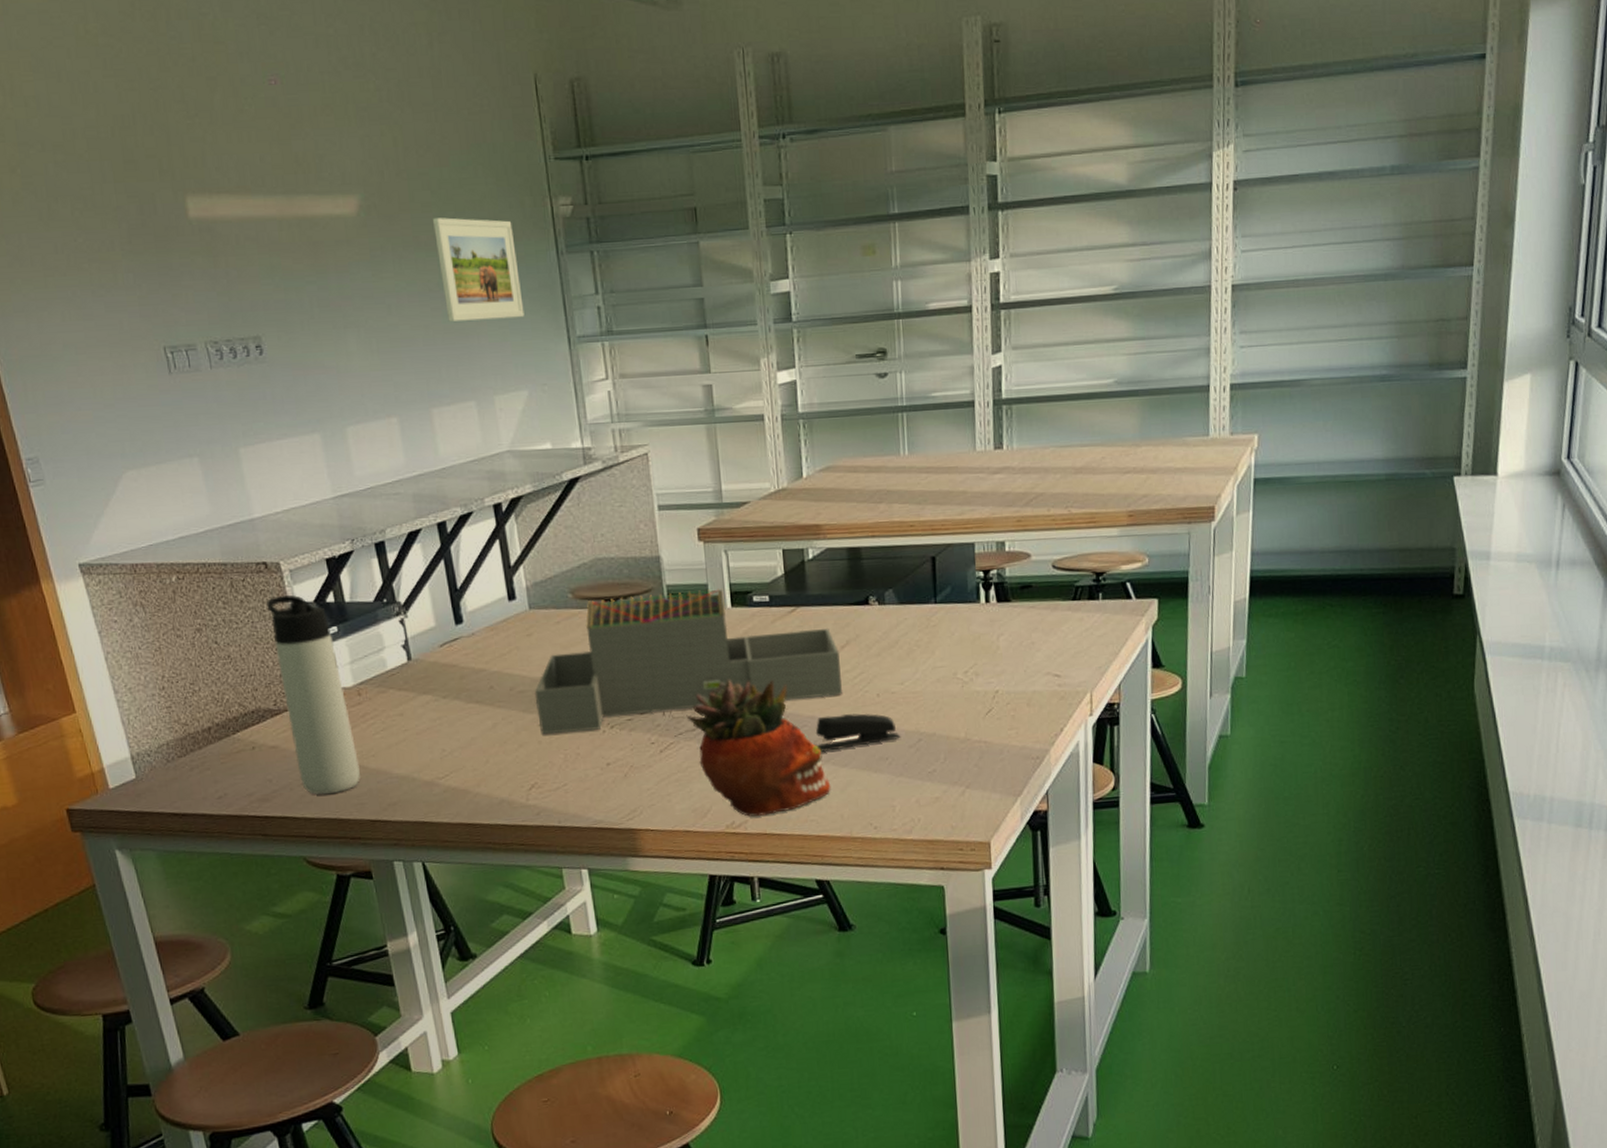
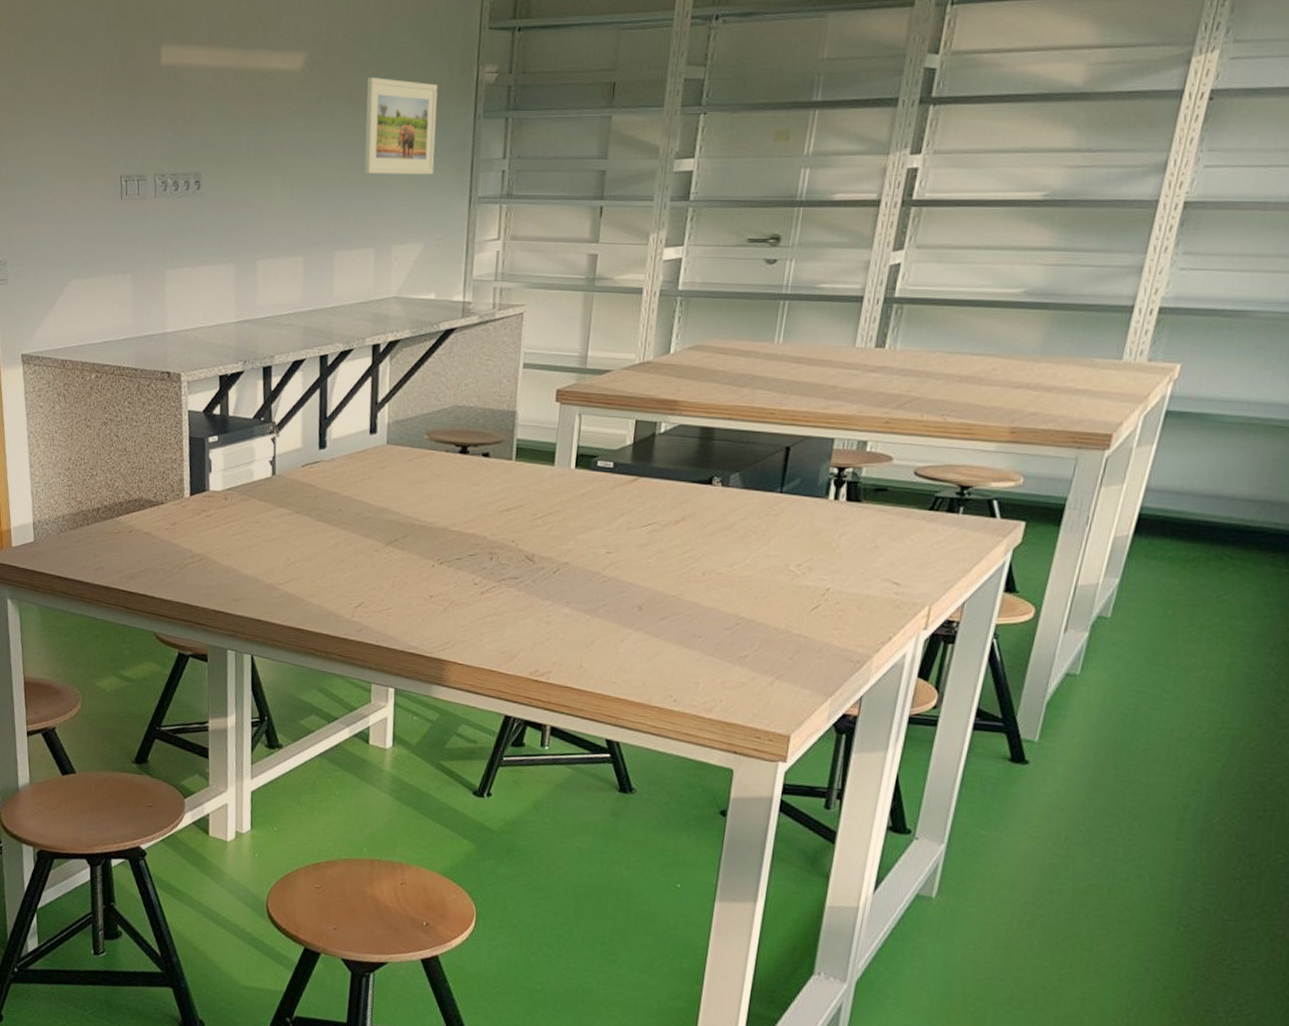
thermos bottle: present [266,595,360,795] -> none [163,402,215,582]
architectural model: present [534,588,842,735] -> none [375,444,674,568]
succulent planter: present [686,678,831,817] -> none [512,535,639,670]
stapler: present [815,713,900,752] -> none [632,585,718,620]

